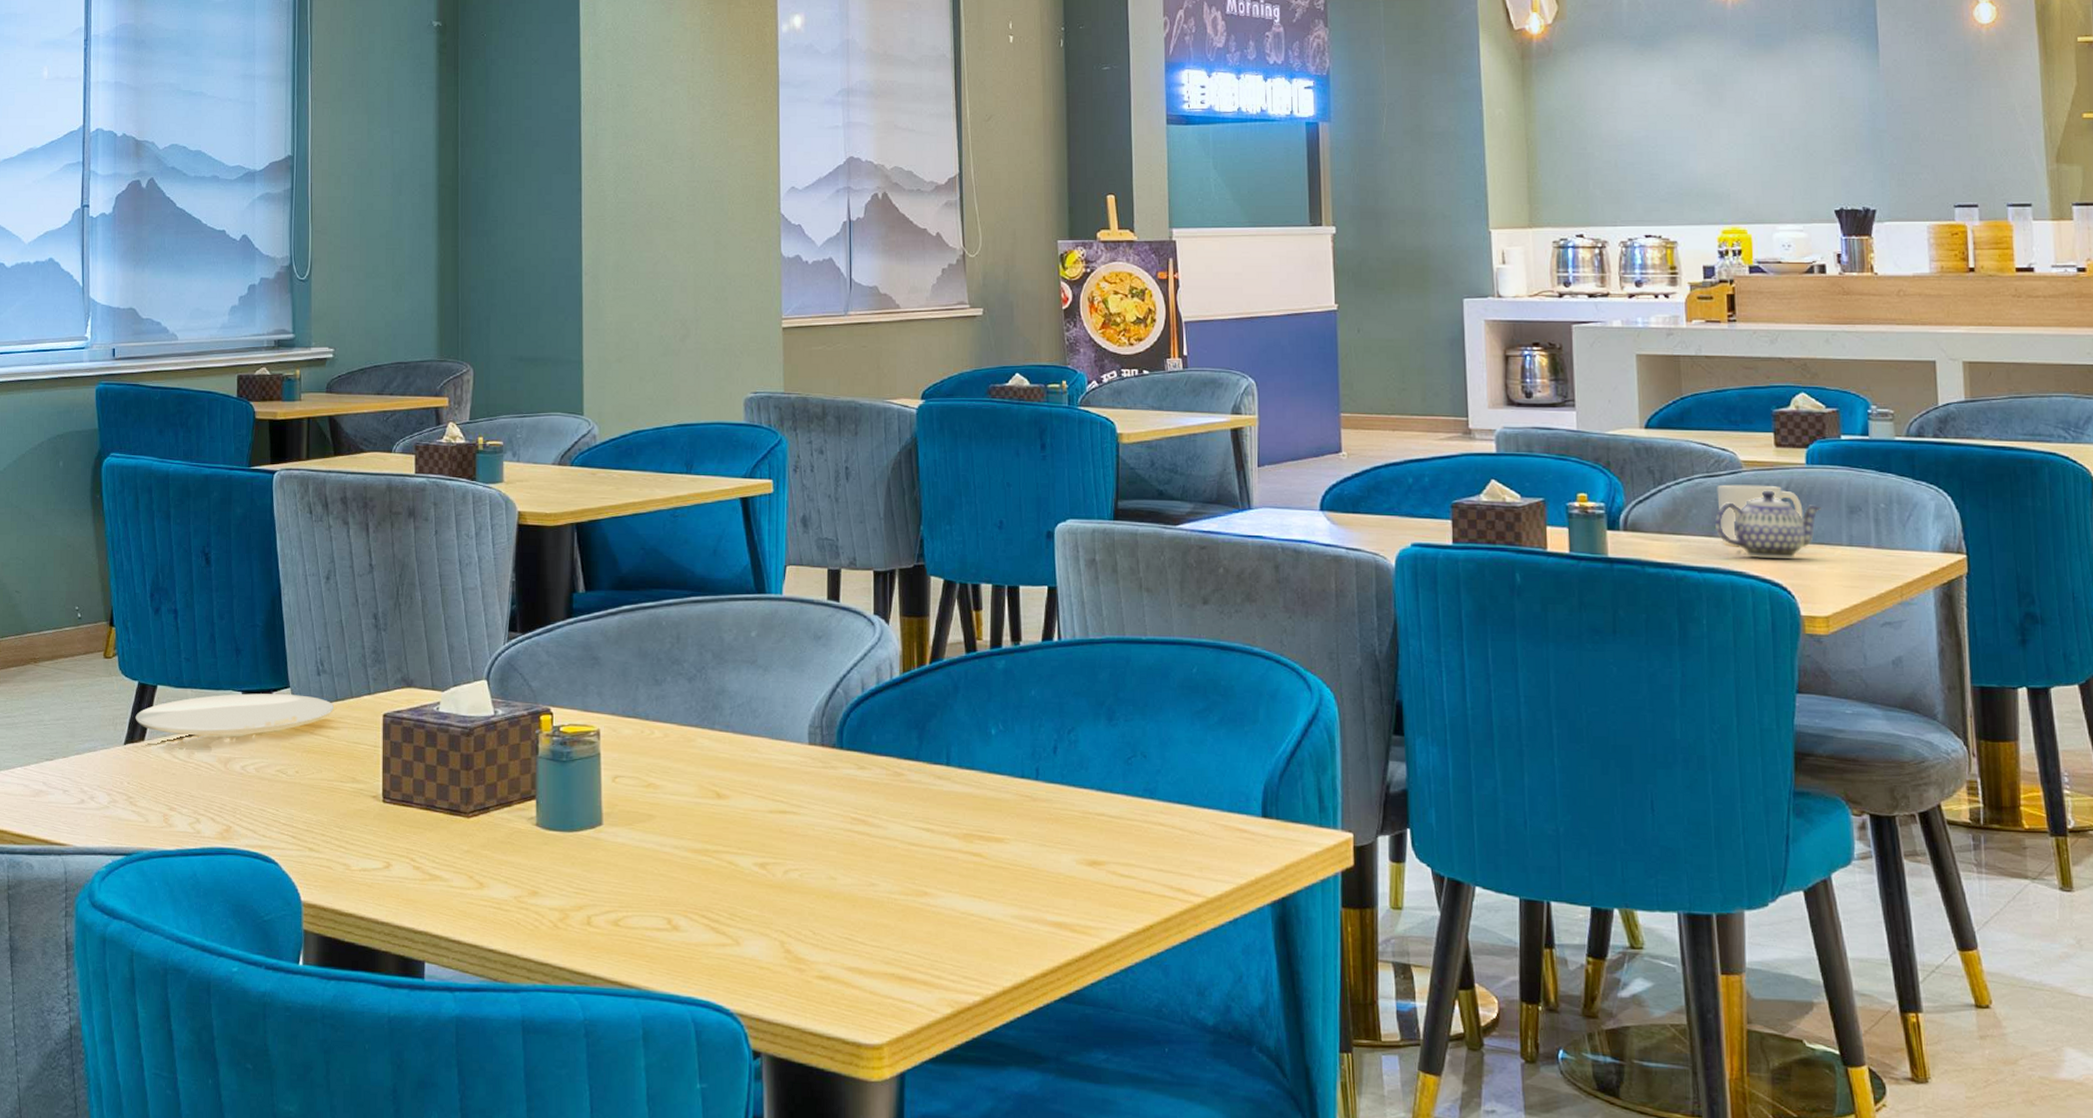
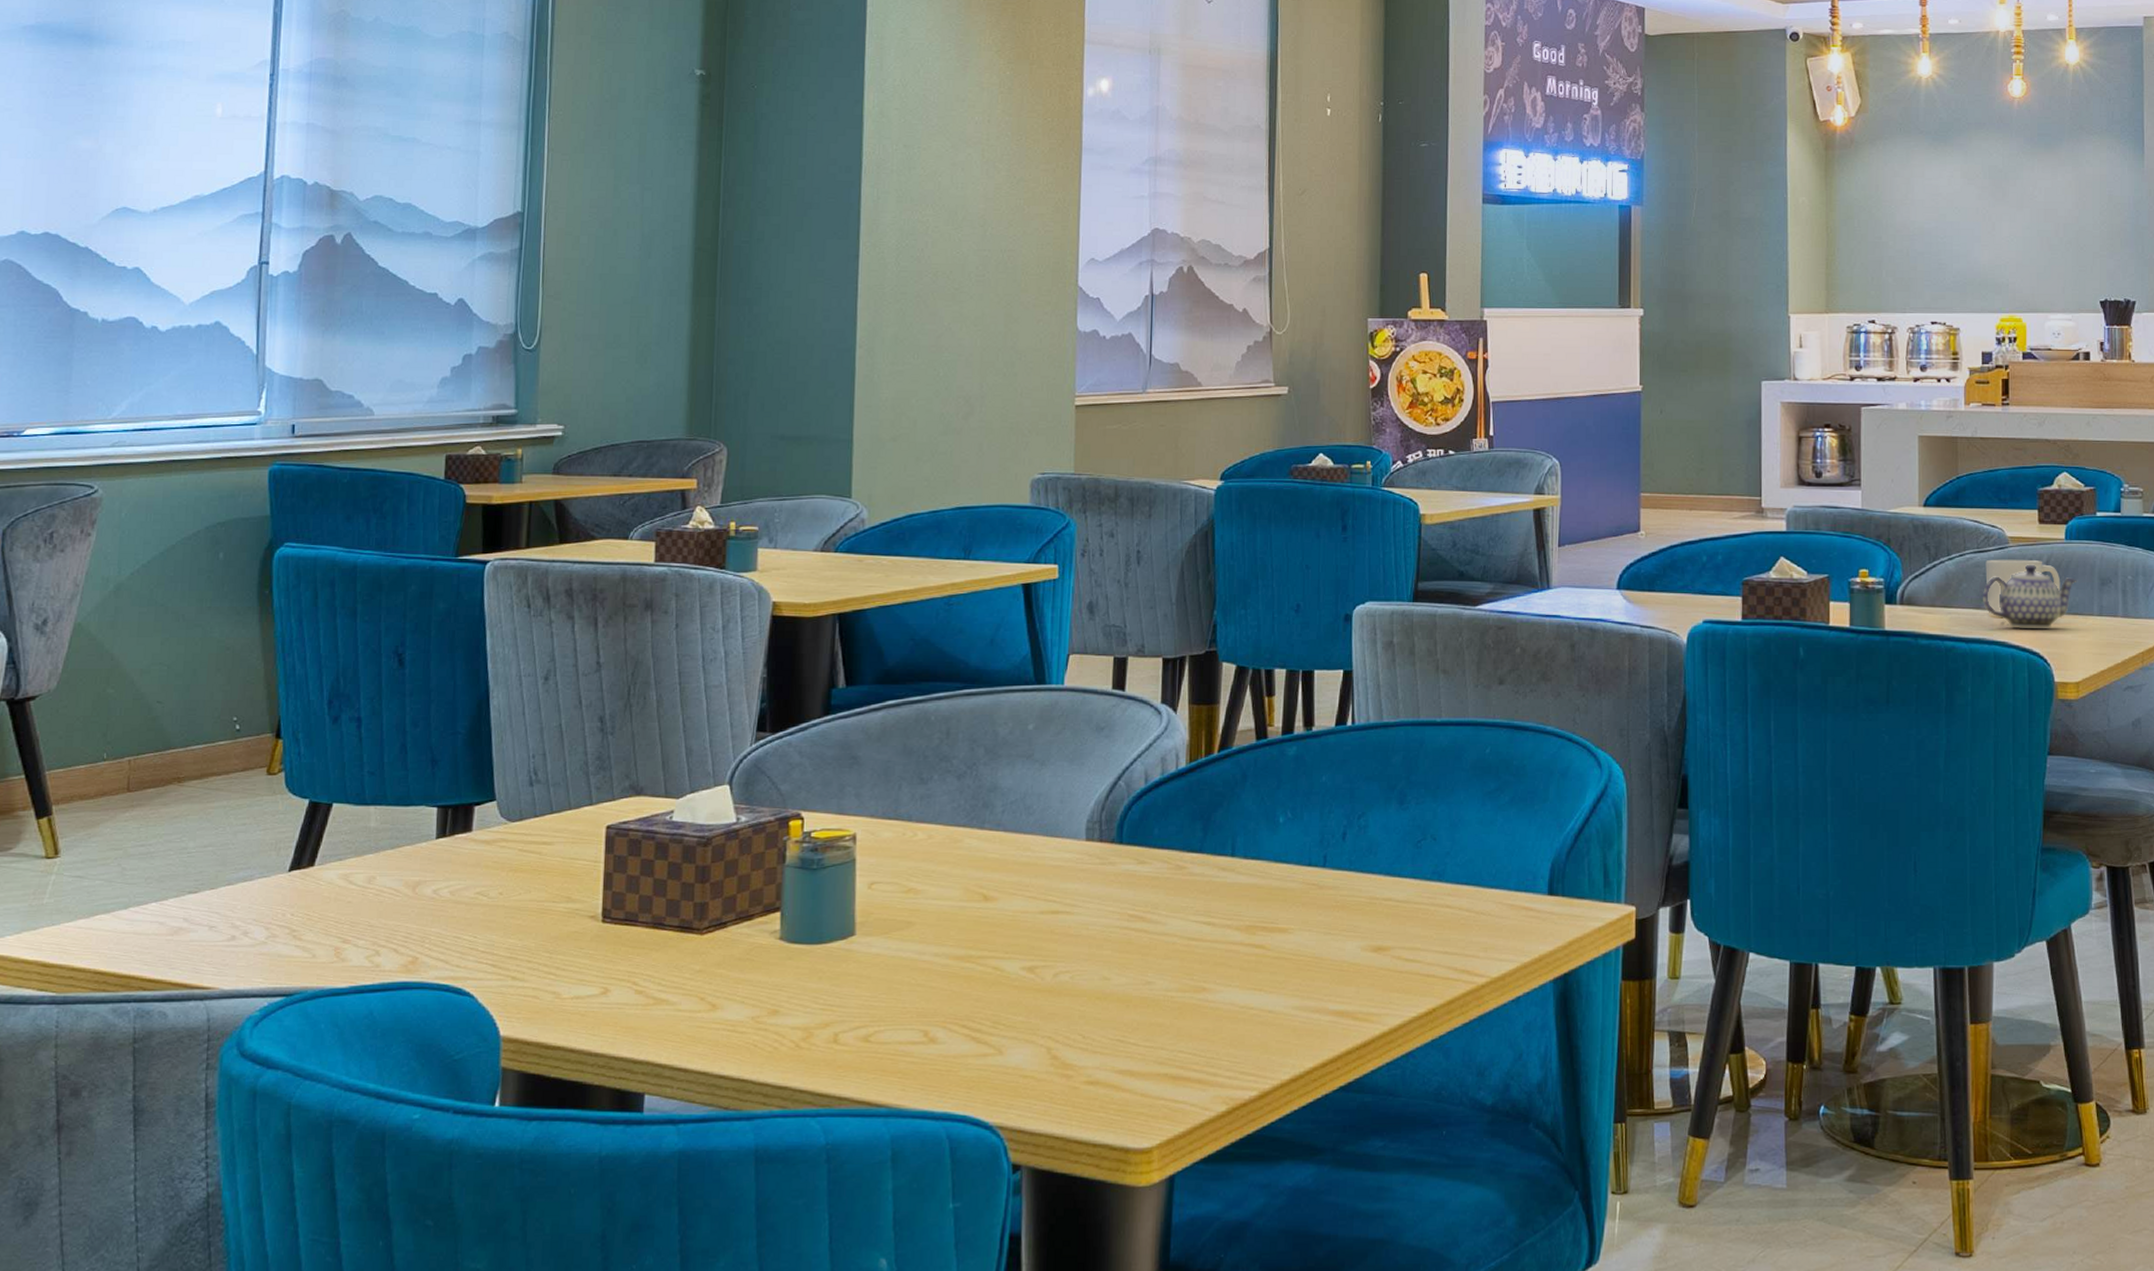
plate: present [135,693,335,737] -> none [303,808,549,858]

